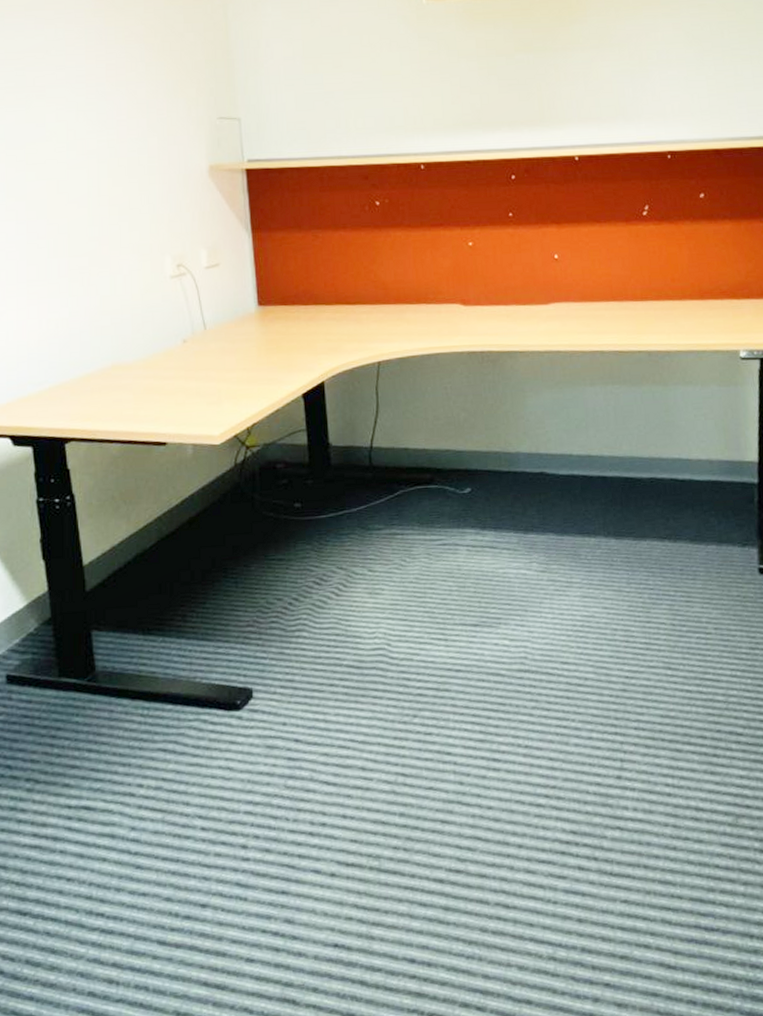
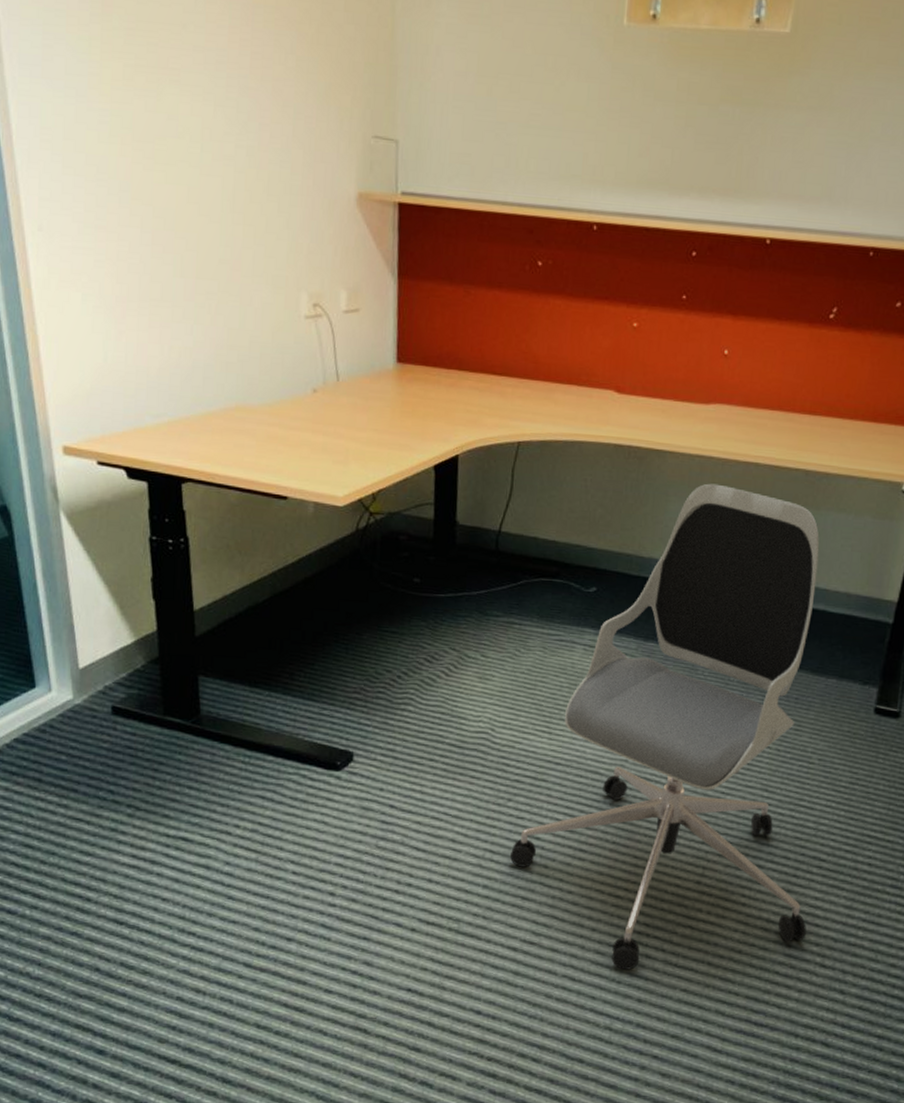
office chair: none [423,375,739,887] -> present [510,483,820,970]

